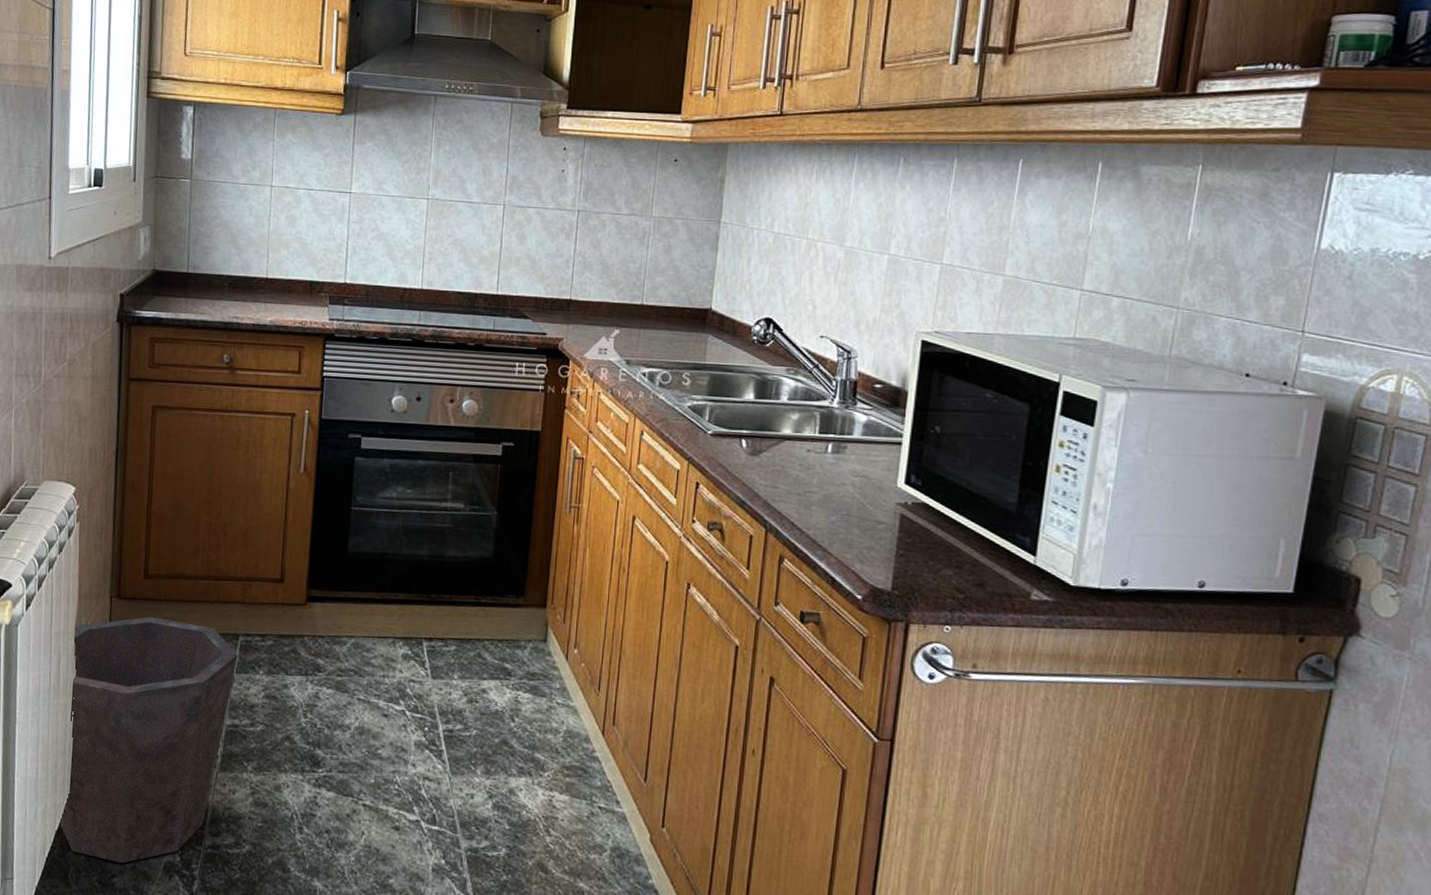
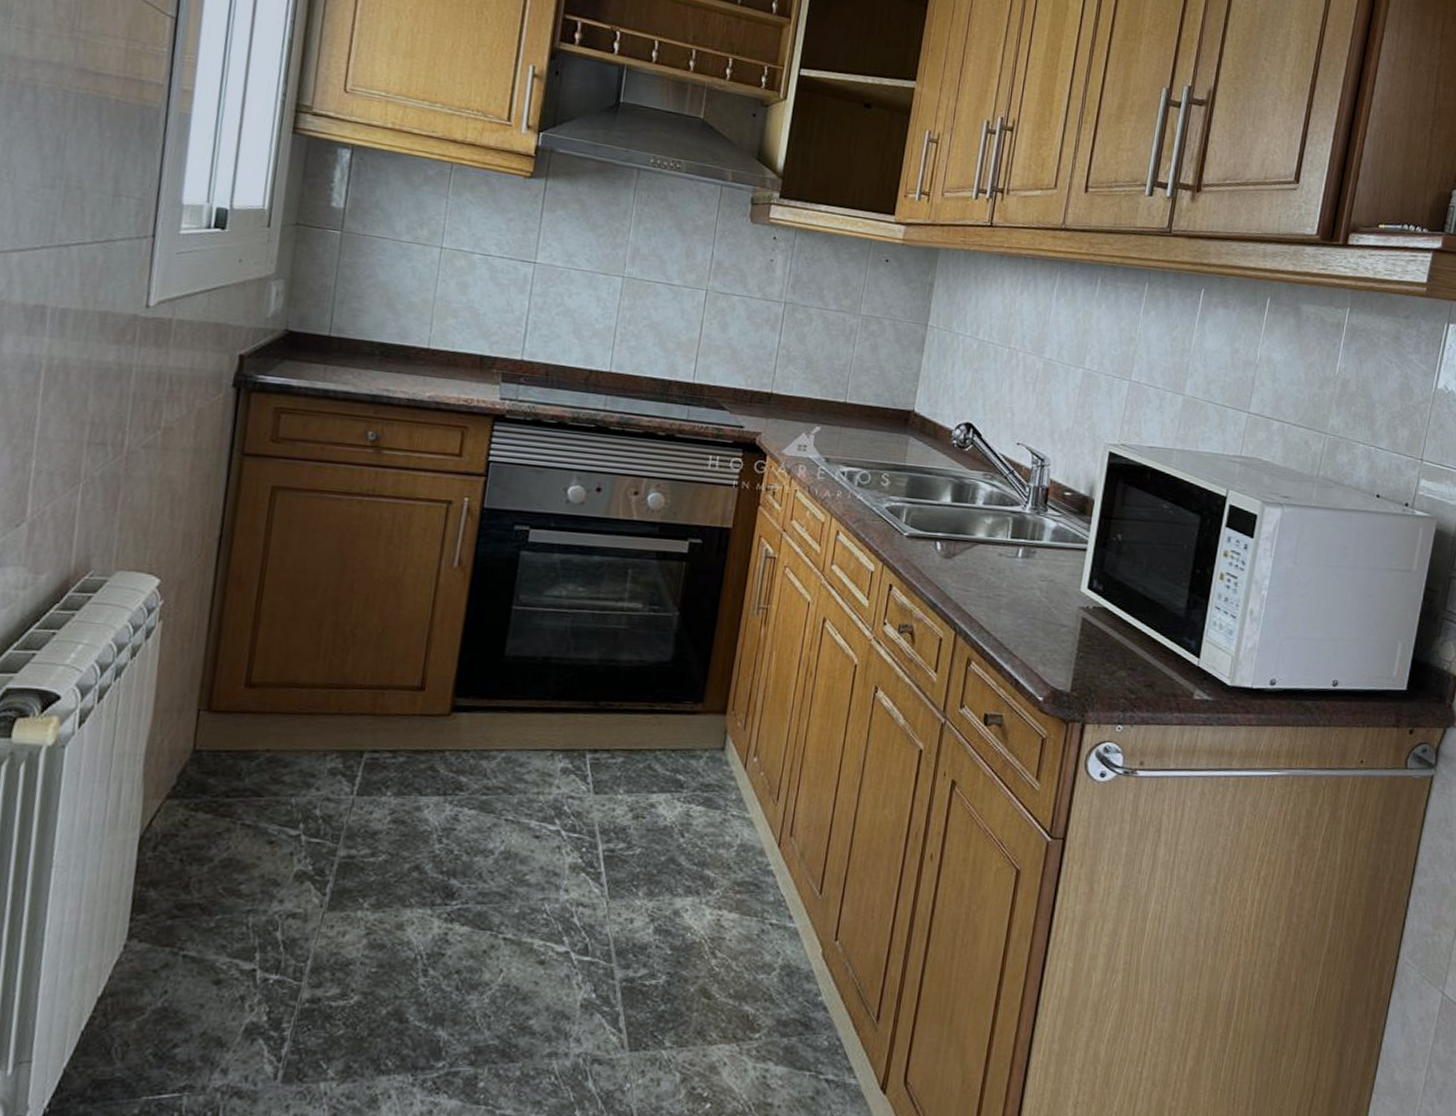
waste bin: present [58,617,238,863] -> none [103,733,361,1030]

